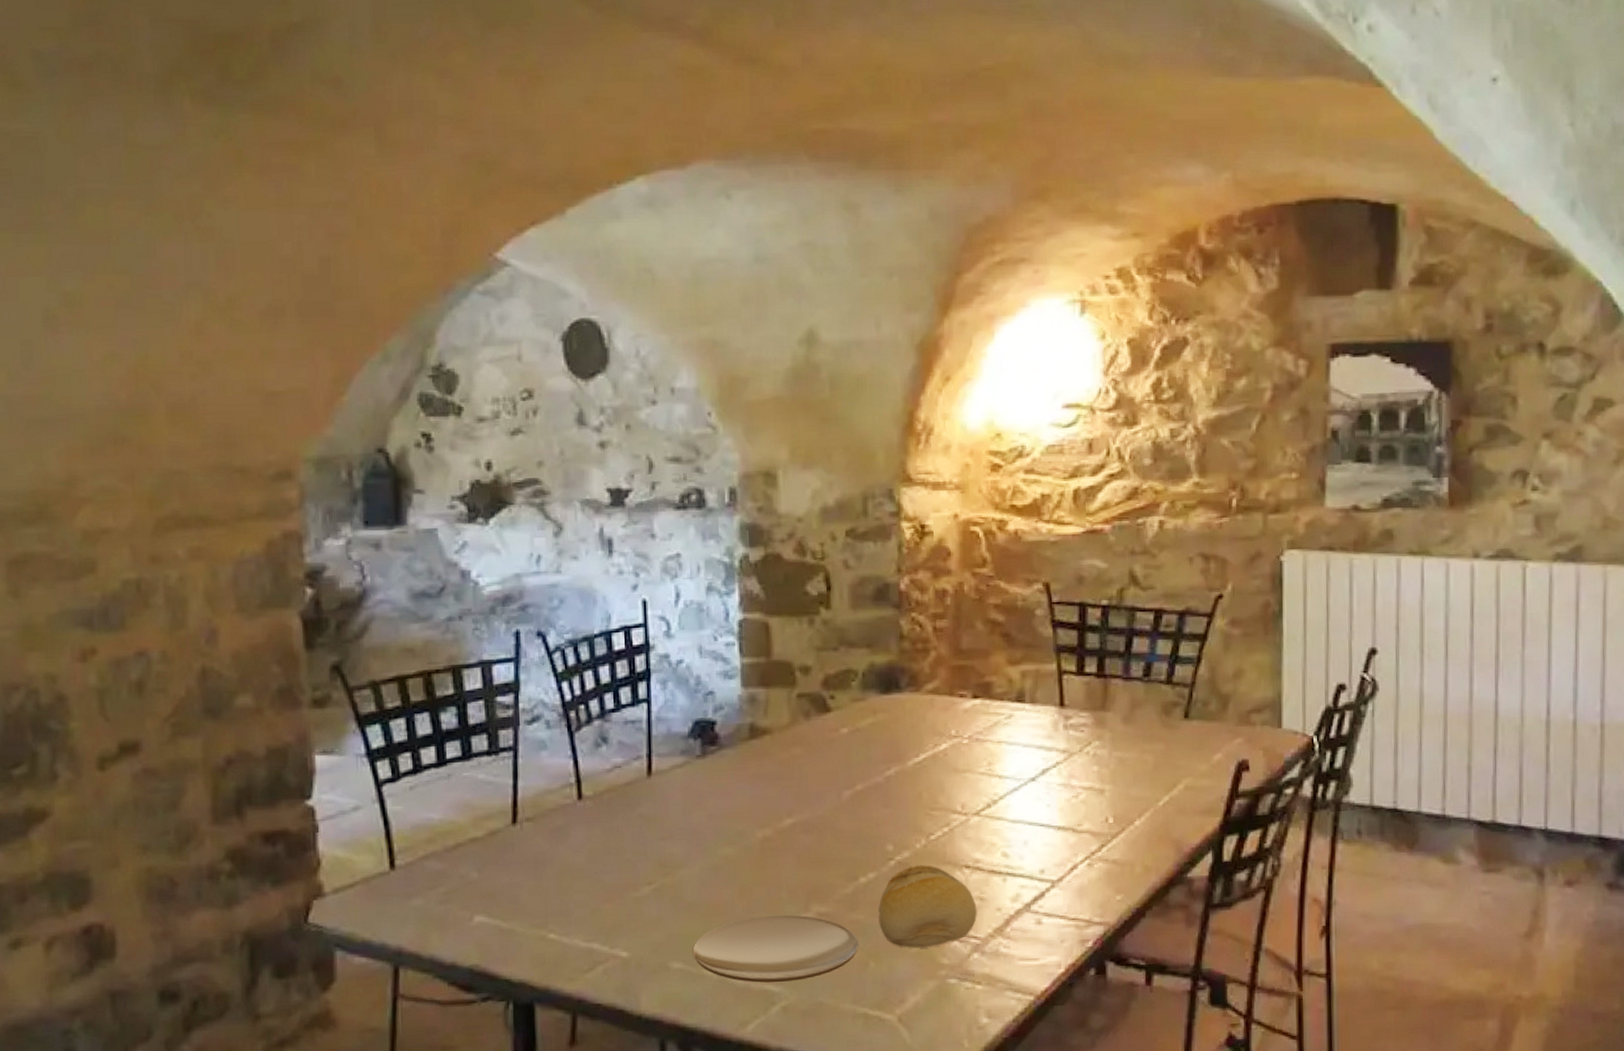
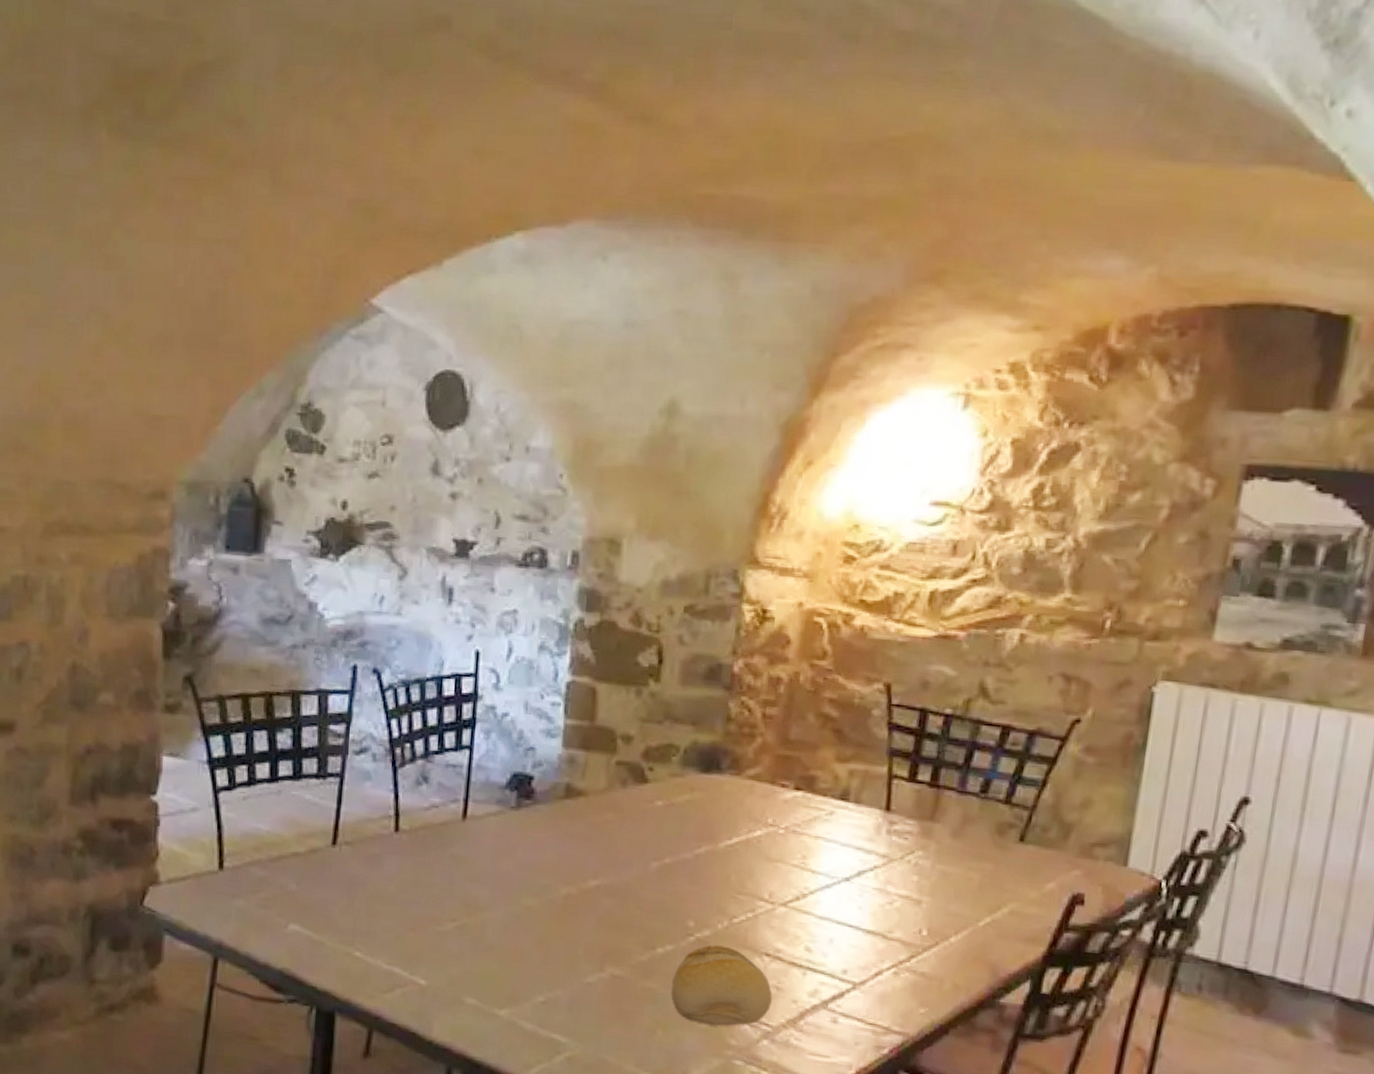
plate: present [692,914,859,983] -> none [486,968,649,1036]

